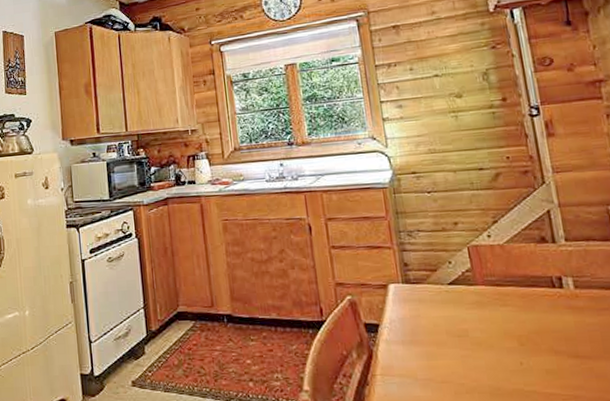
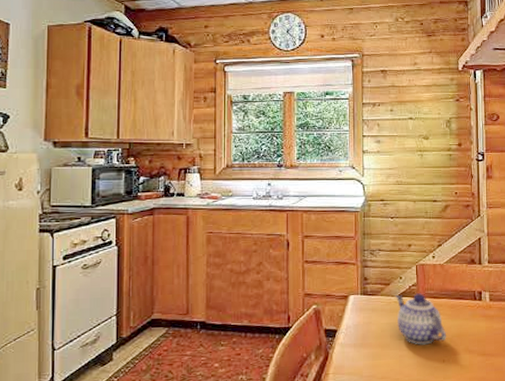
teapot: none [446,280,522,343] -> present [395,293,447,345]

